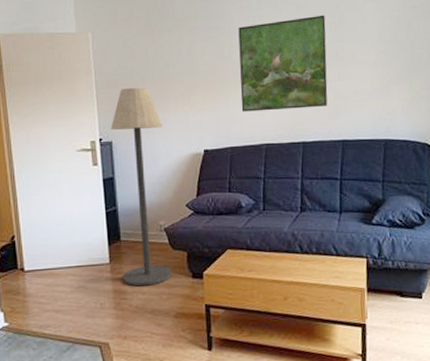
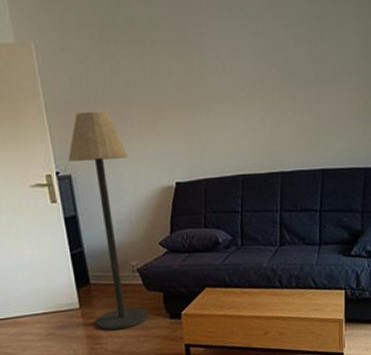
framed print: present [238,15,328,112] -> none [208,26,307,139]

